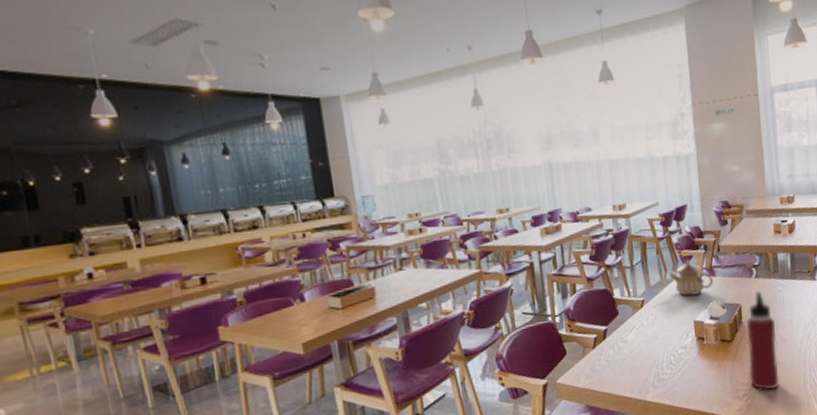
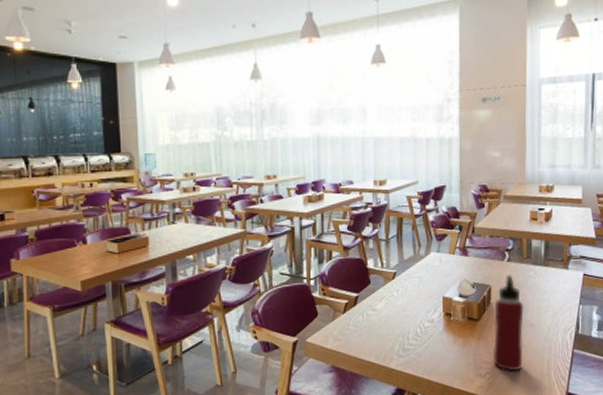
teapot: present [669,259,714,296] -> none [422,238,466,273]

